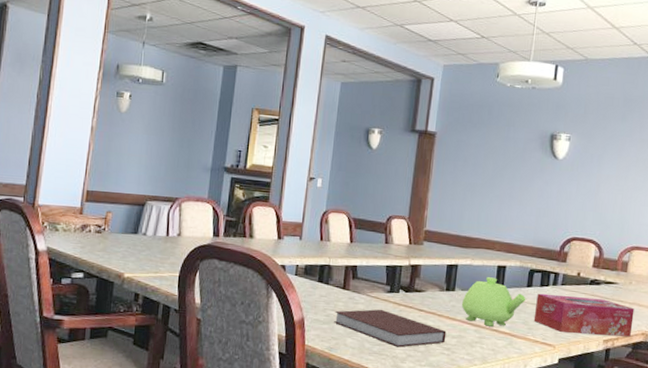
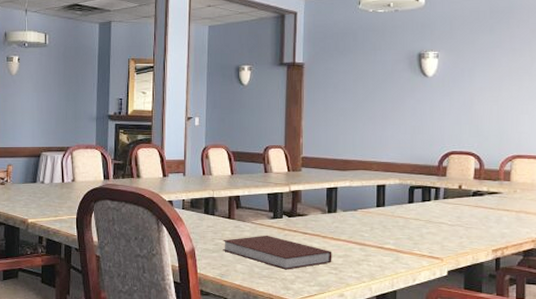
teapot: present [461,277,526,327] -> none [344,197,409,244]
tissue box: present [533,293,635,337] -> none [418,208,522,245]

